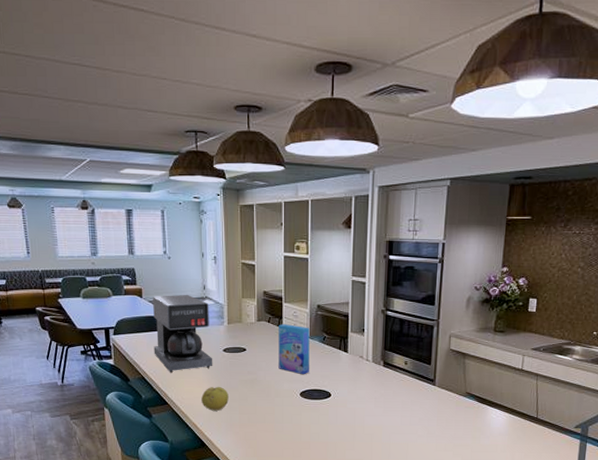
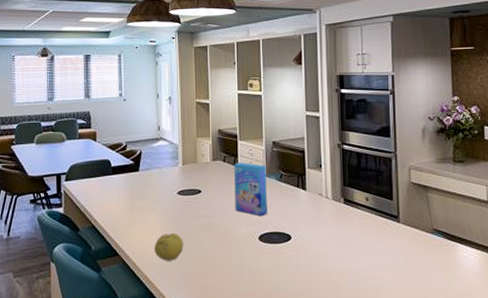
coffee maker: present [153,294,212,373] -> none [106,135,166,220]

